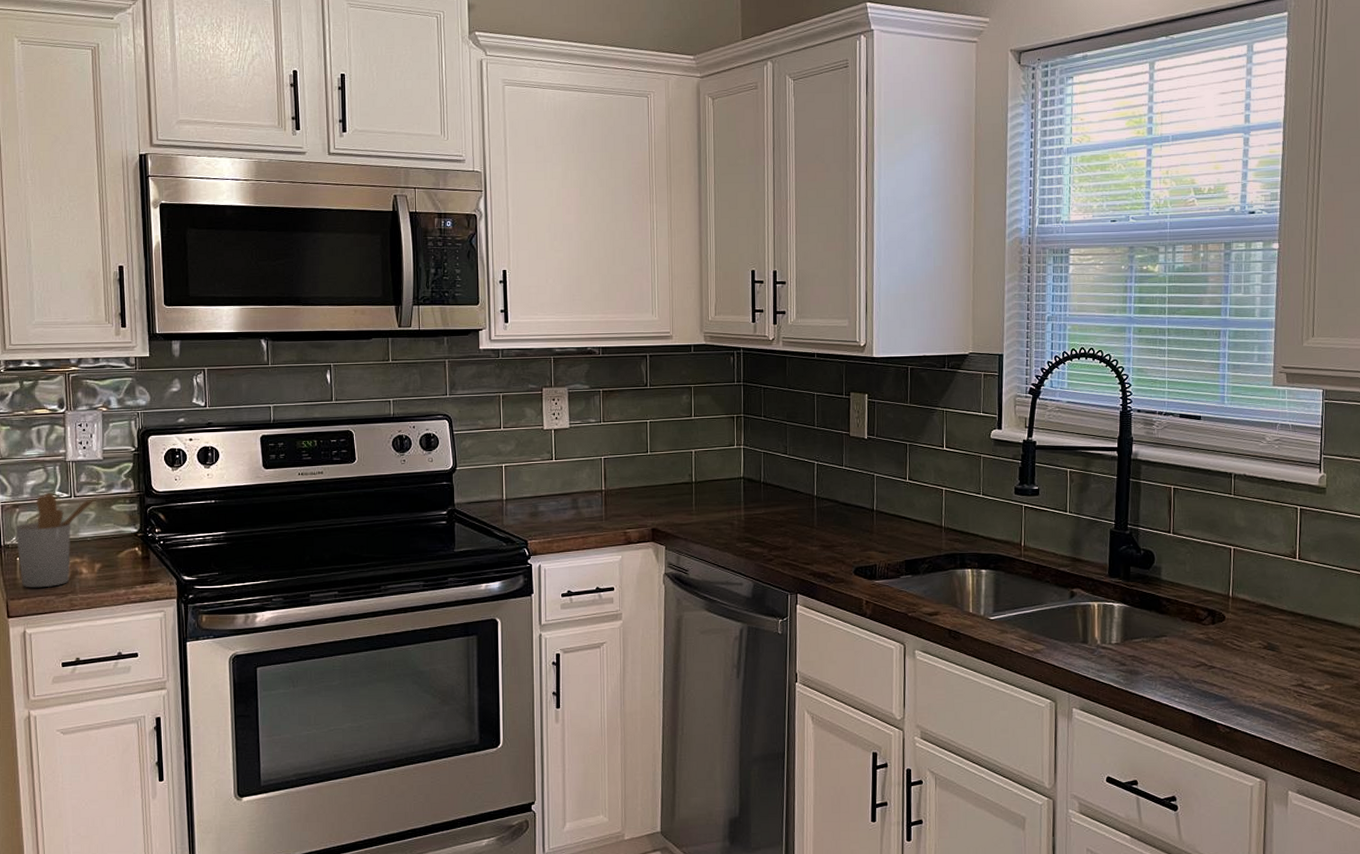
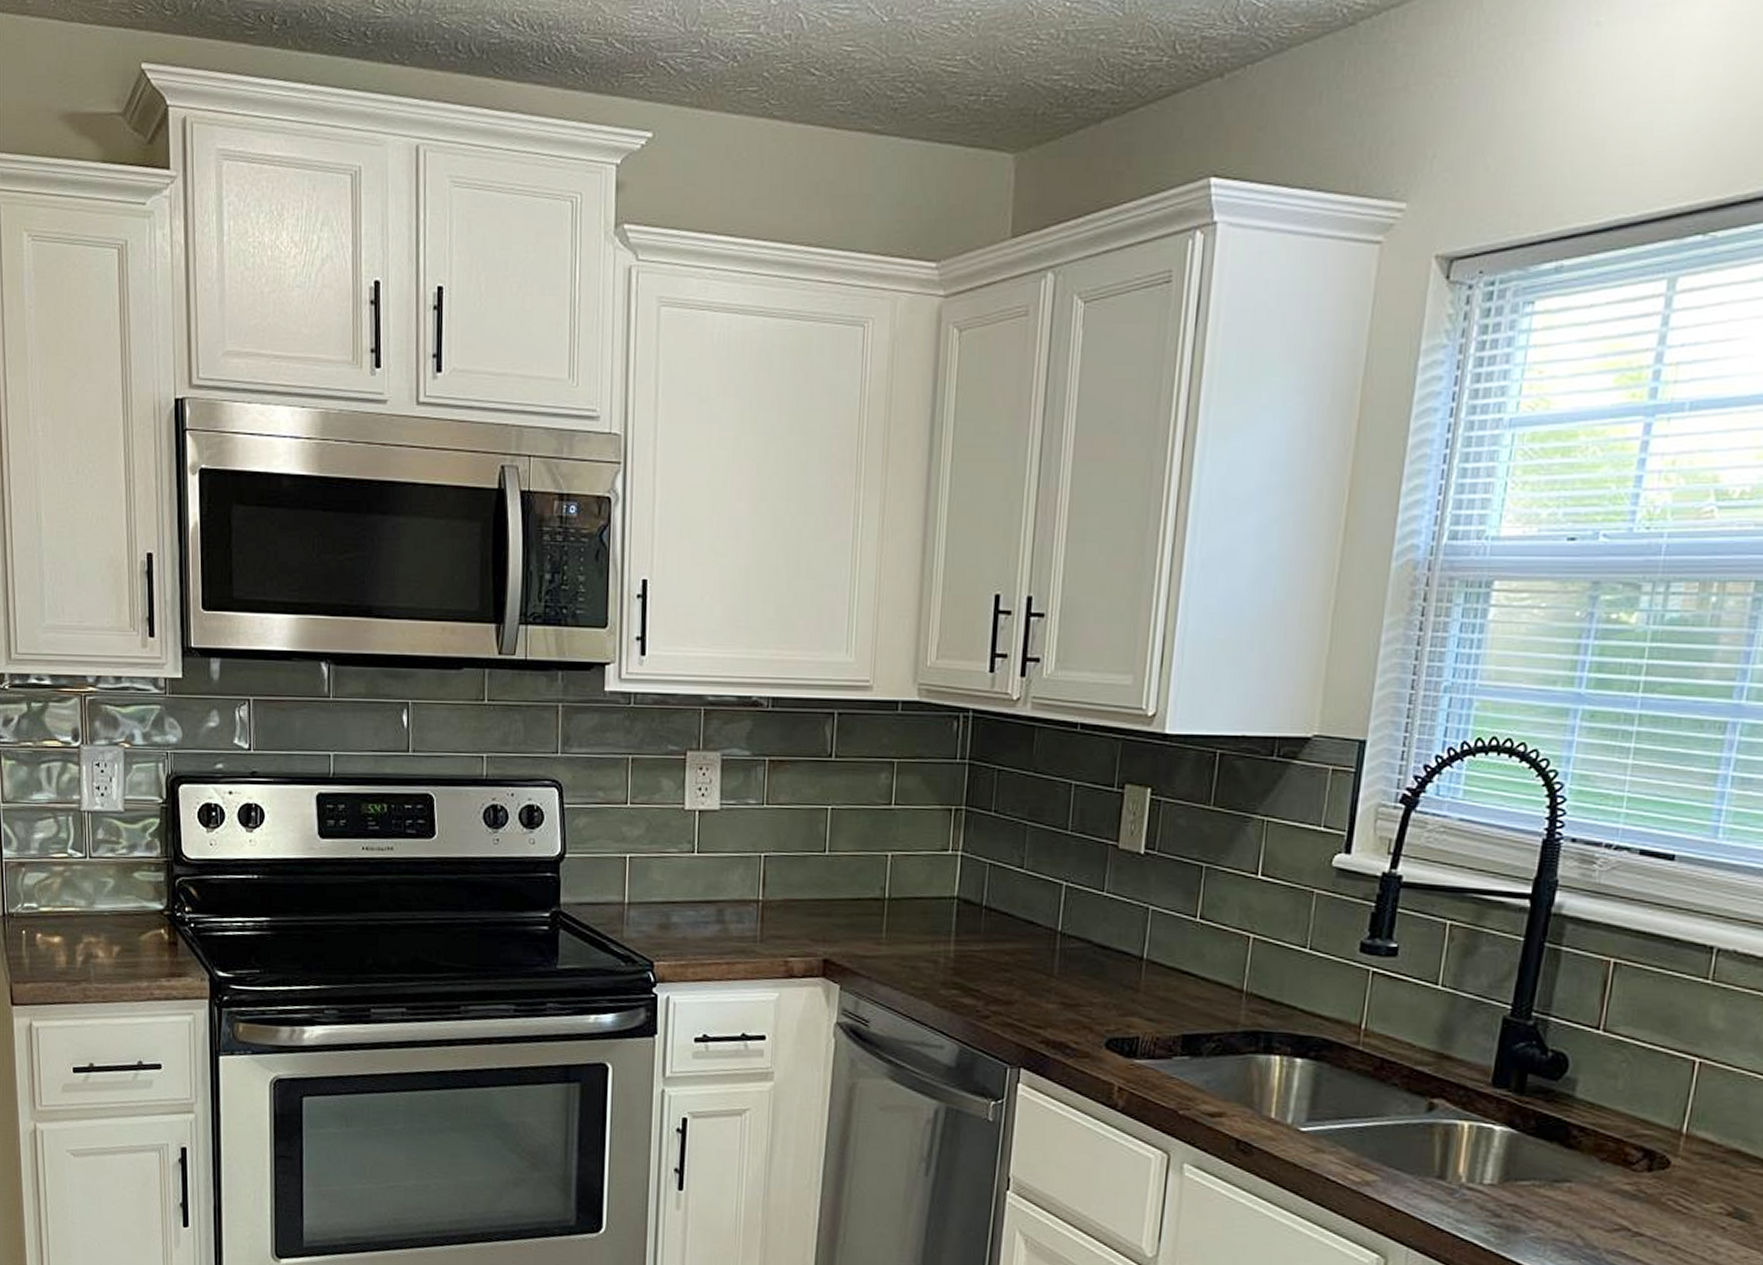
utensil holder: present [15,493,97,588] -> none [21,851,117,972]

